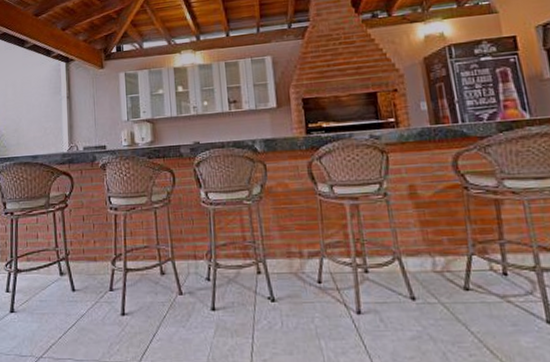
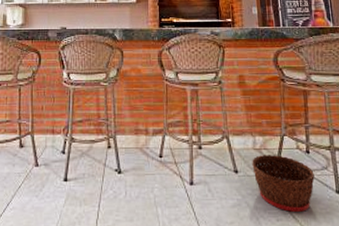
basket: none [432,278,517,346] -> present [252,155,315,212]

